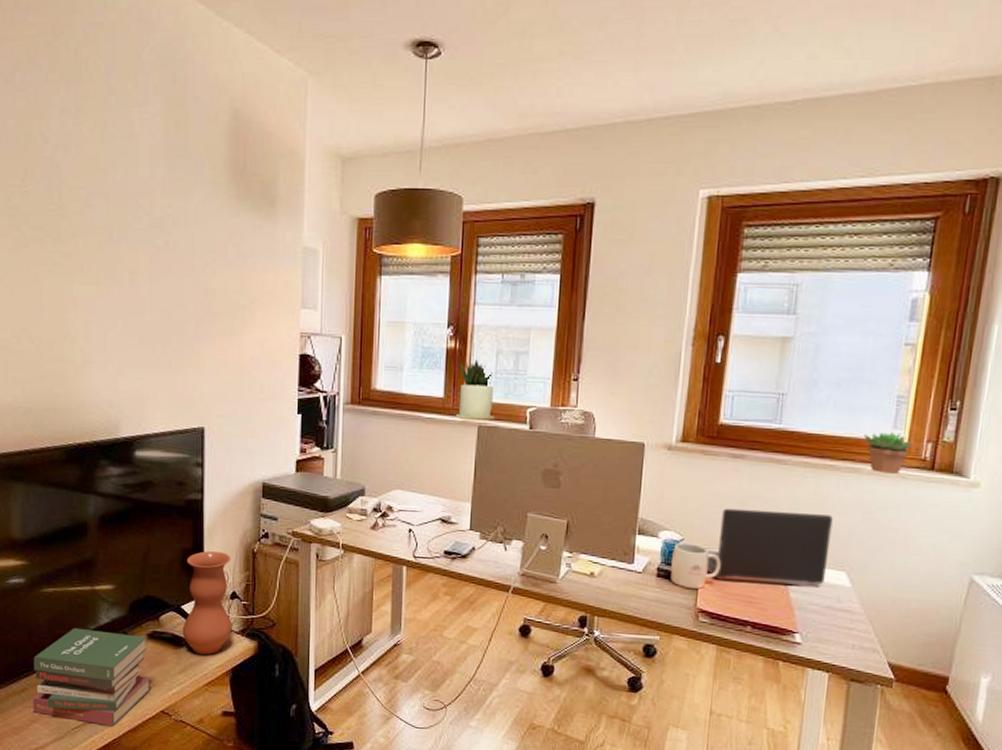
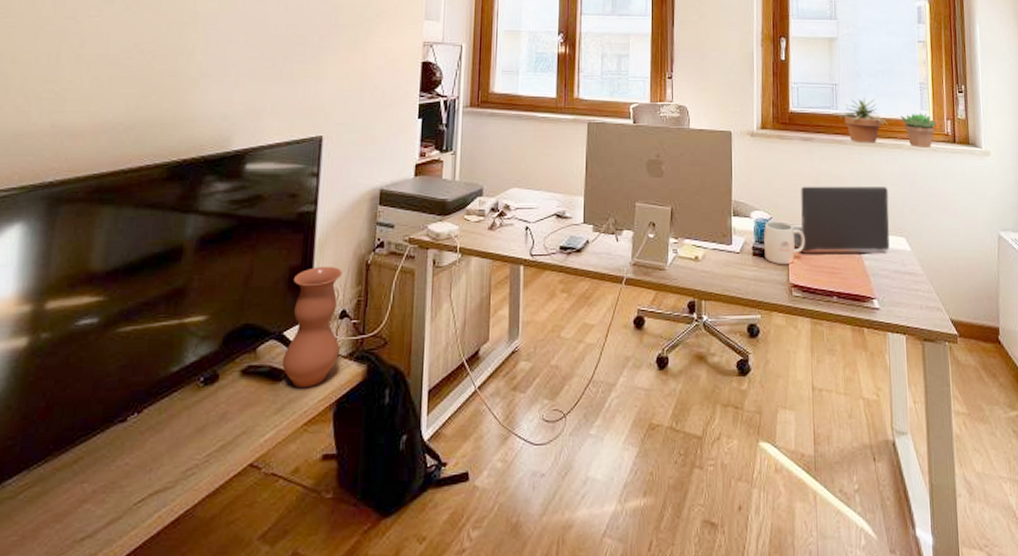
books: present [33,627,150,727] -> none [85,371,240,494]
planter: present [455,359,495,420] -> none [567,62,602,117]
potted plant: none [782,411,846,466] -> present [839,97,888,144]

